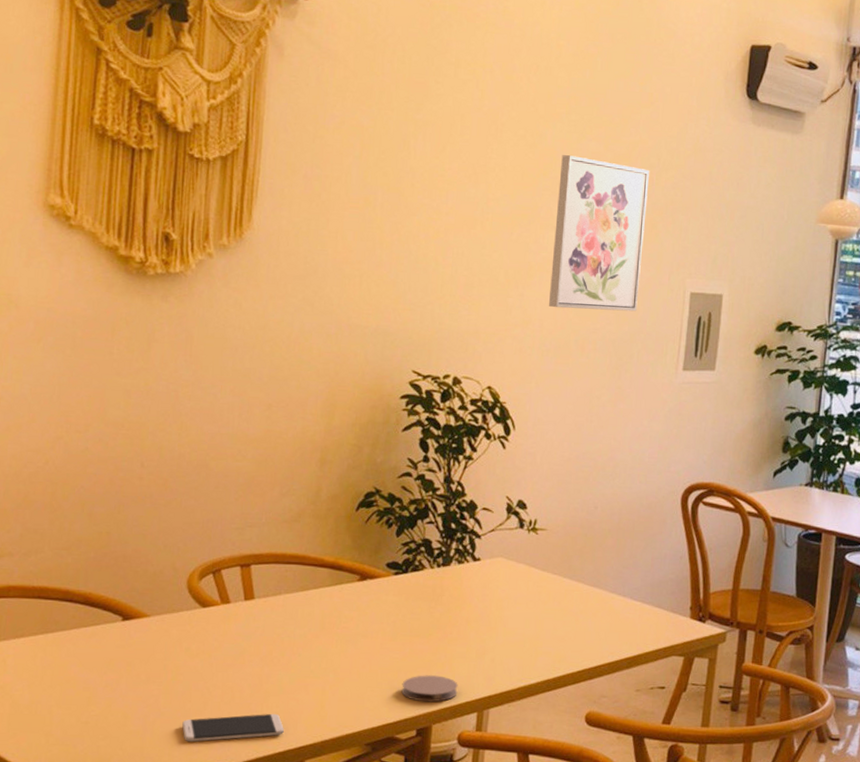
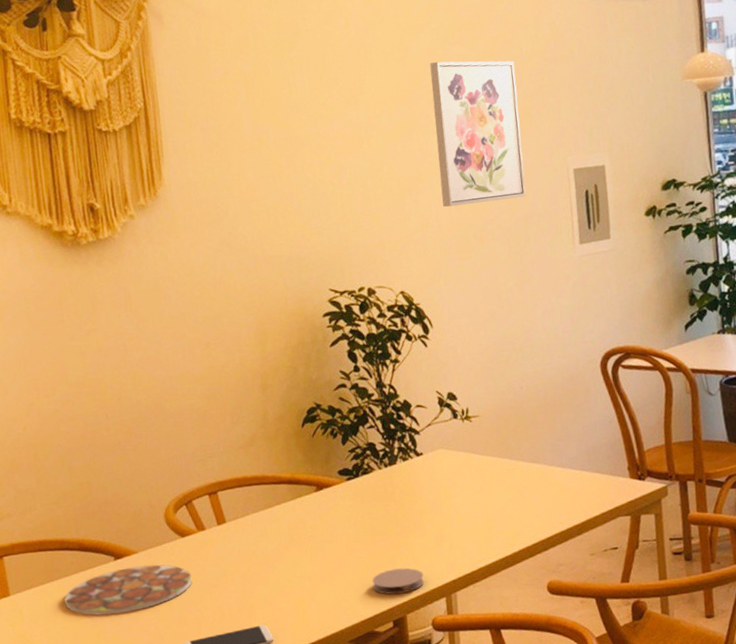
plate: none [56,630,206,680] -> present [64,564,192,616]

